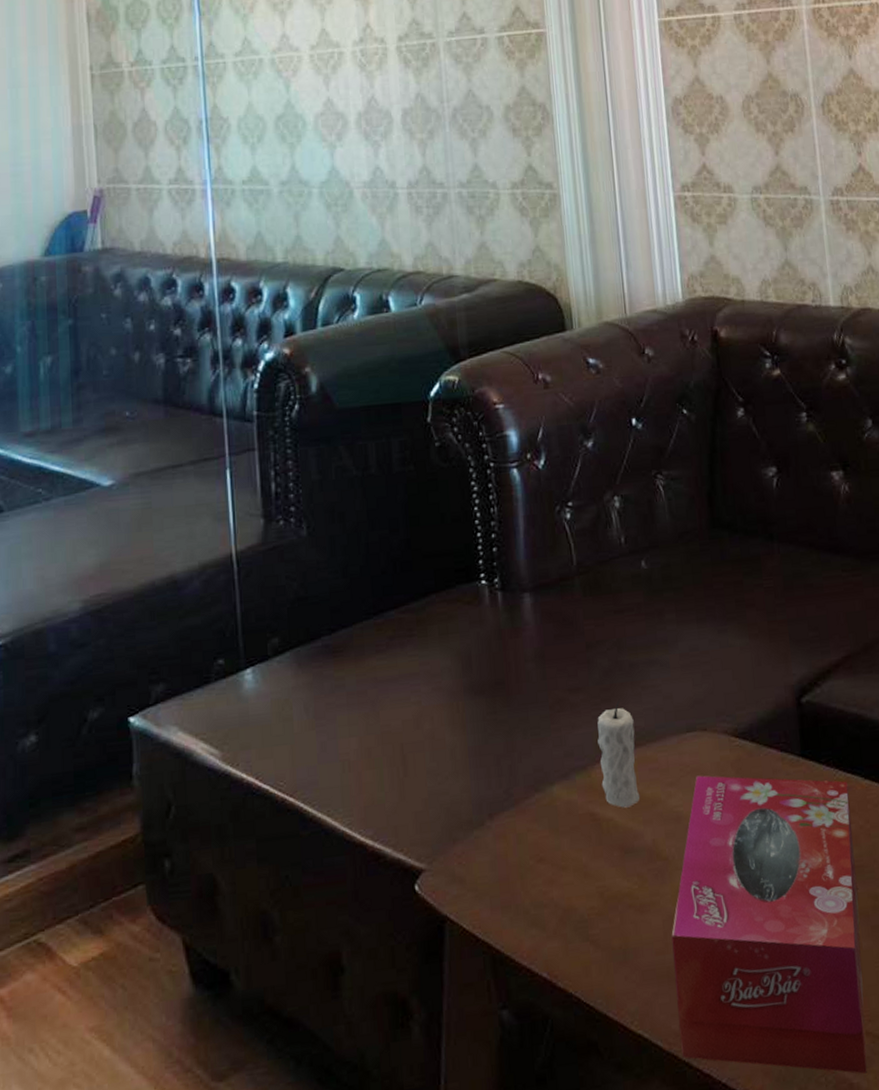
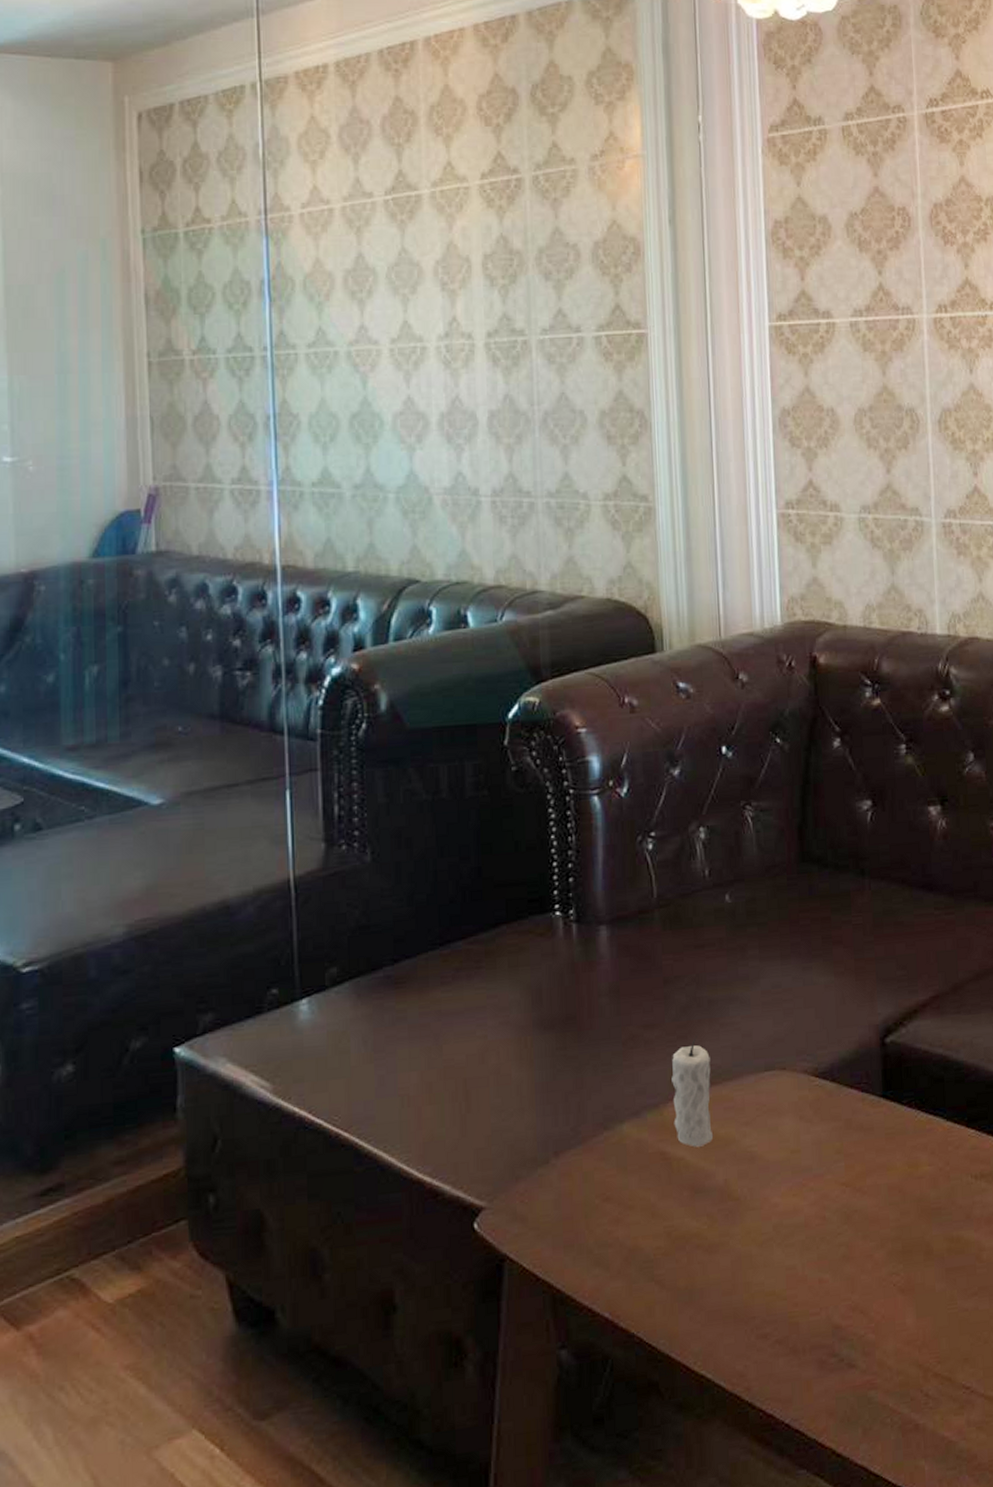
tissue box: present [671,775,867,1074] -> none [739,1115,934,1415]

